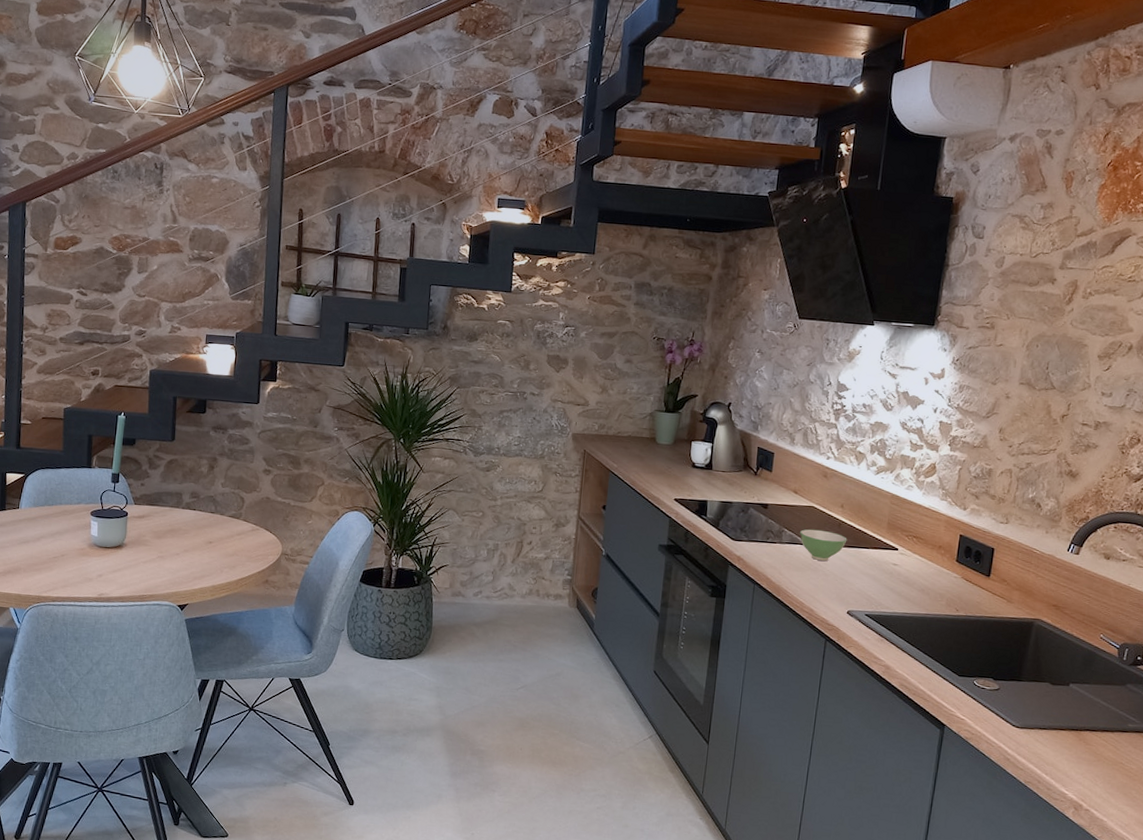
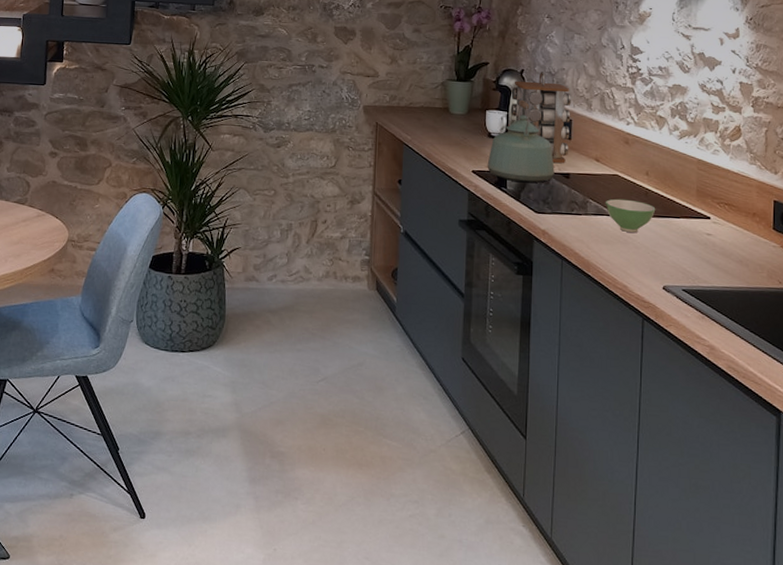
kettle: none [689,432,754,512] -> present [487,99,555,183]
spice rack: none [714,405,776,494] -> present [510,72,571,163]

